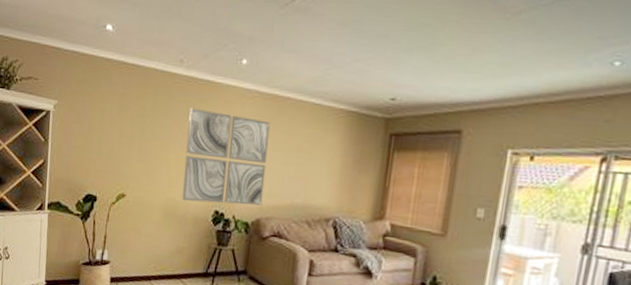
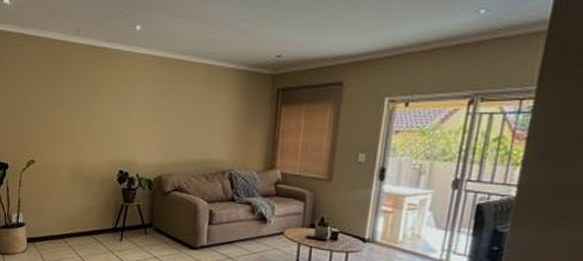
wall art: present [181,108,271,206] -> none [88,75,167,164]

